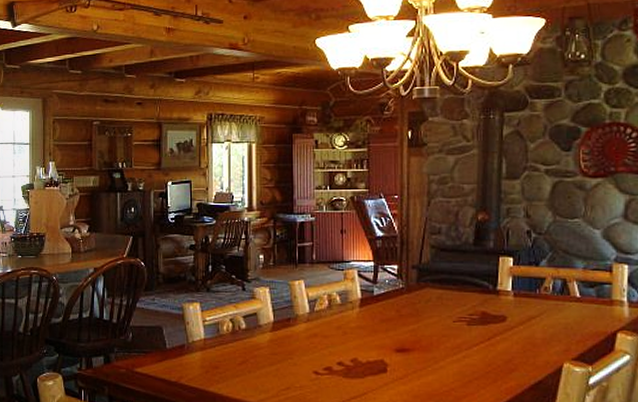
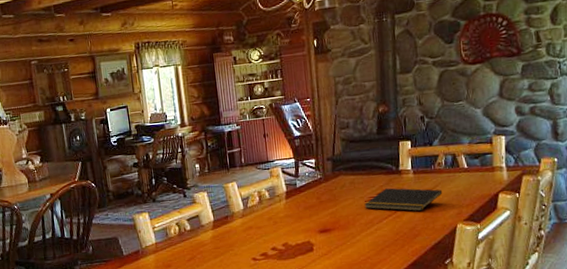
notepad: none [452,309,548,342] -> present [364,188,443,212]

